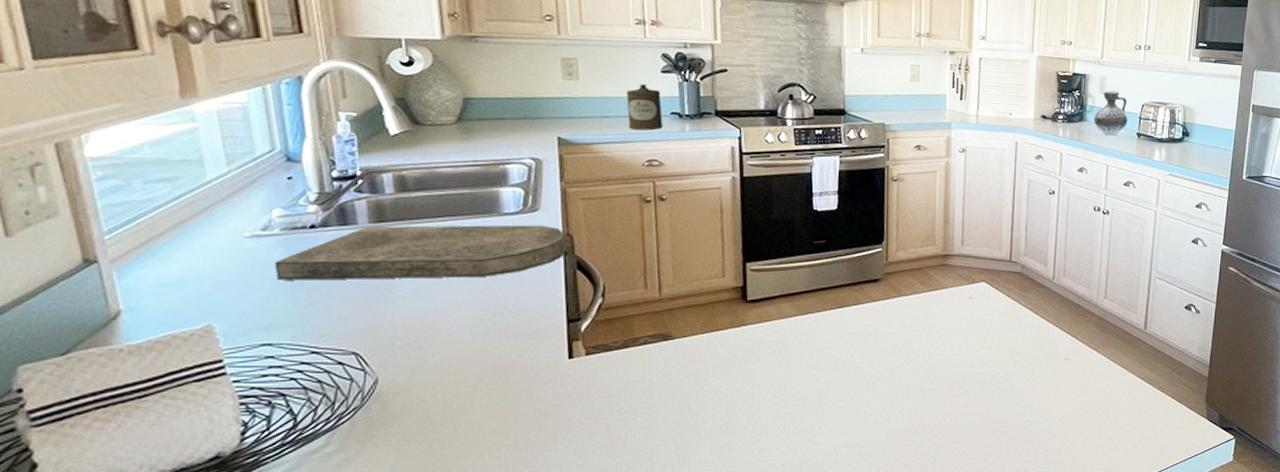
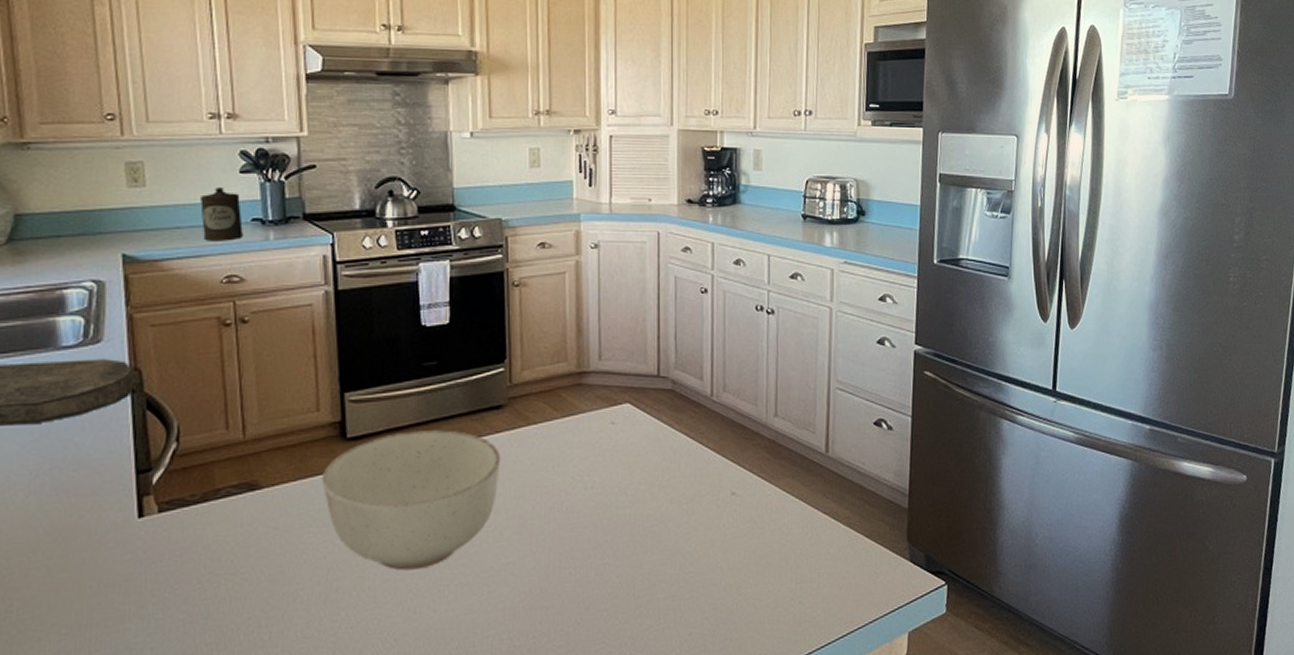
bowl: none [724,297,876,411] -> present [321,430,500,571]
ceramic jug: present [1093,90,1128,135] -> none [749,166,790,218]

